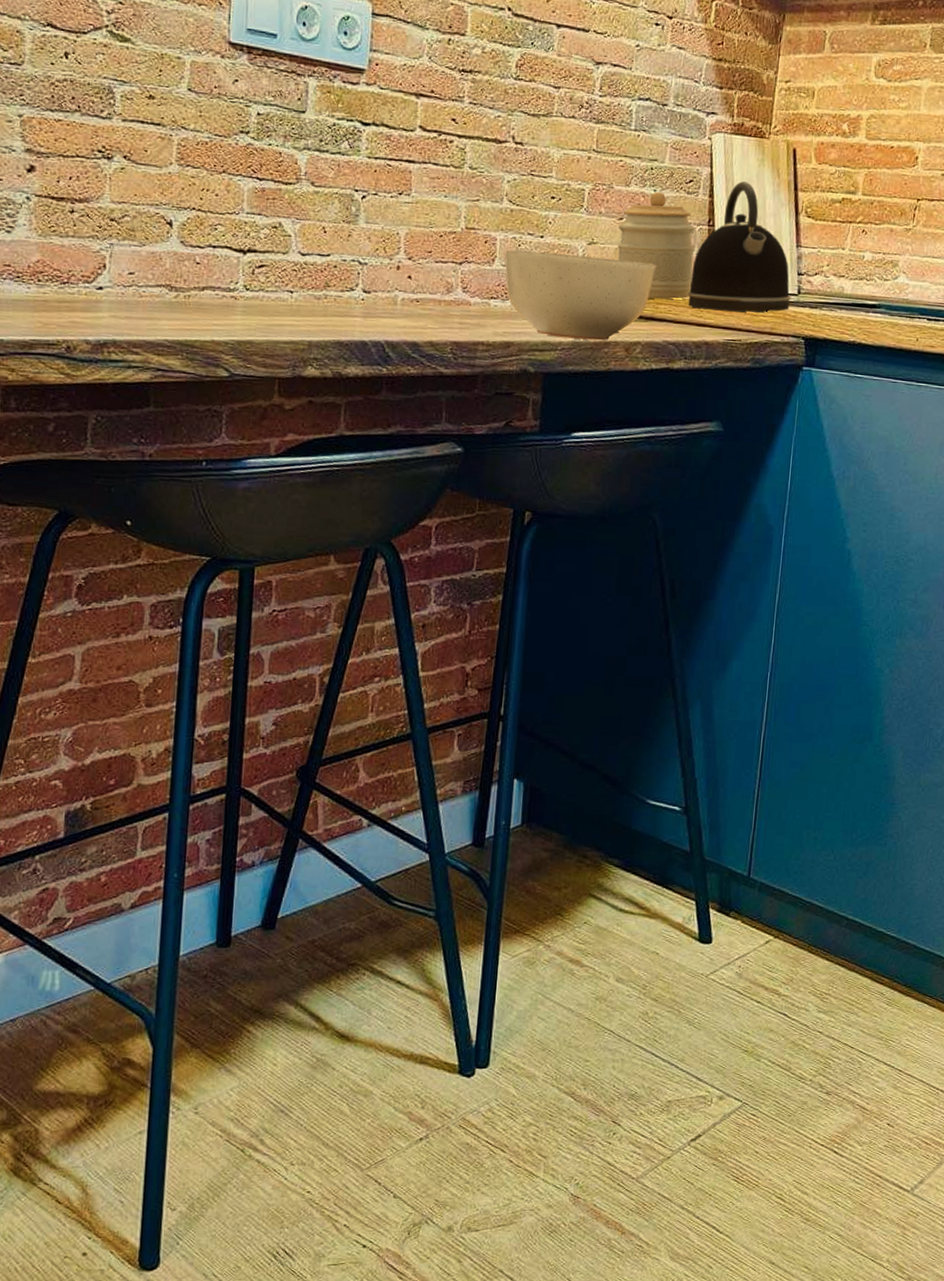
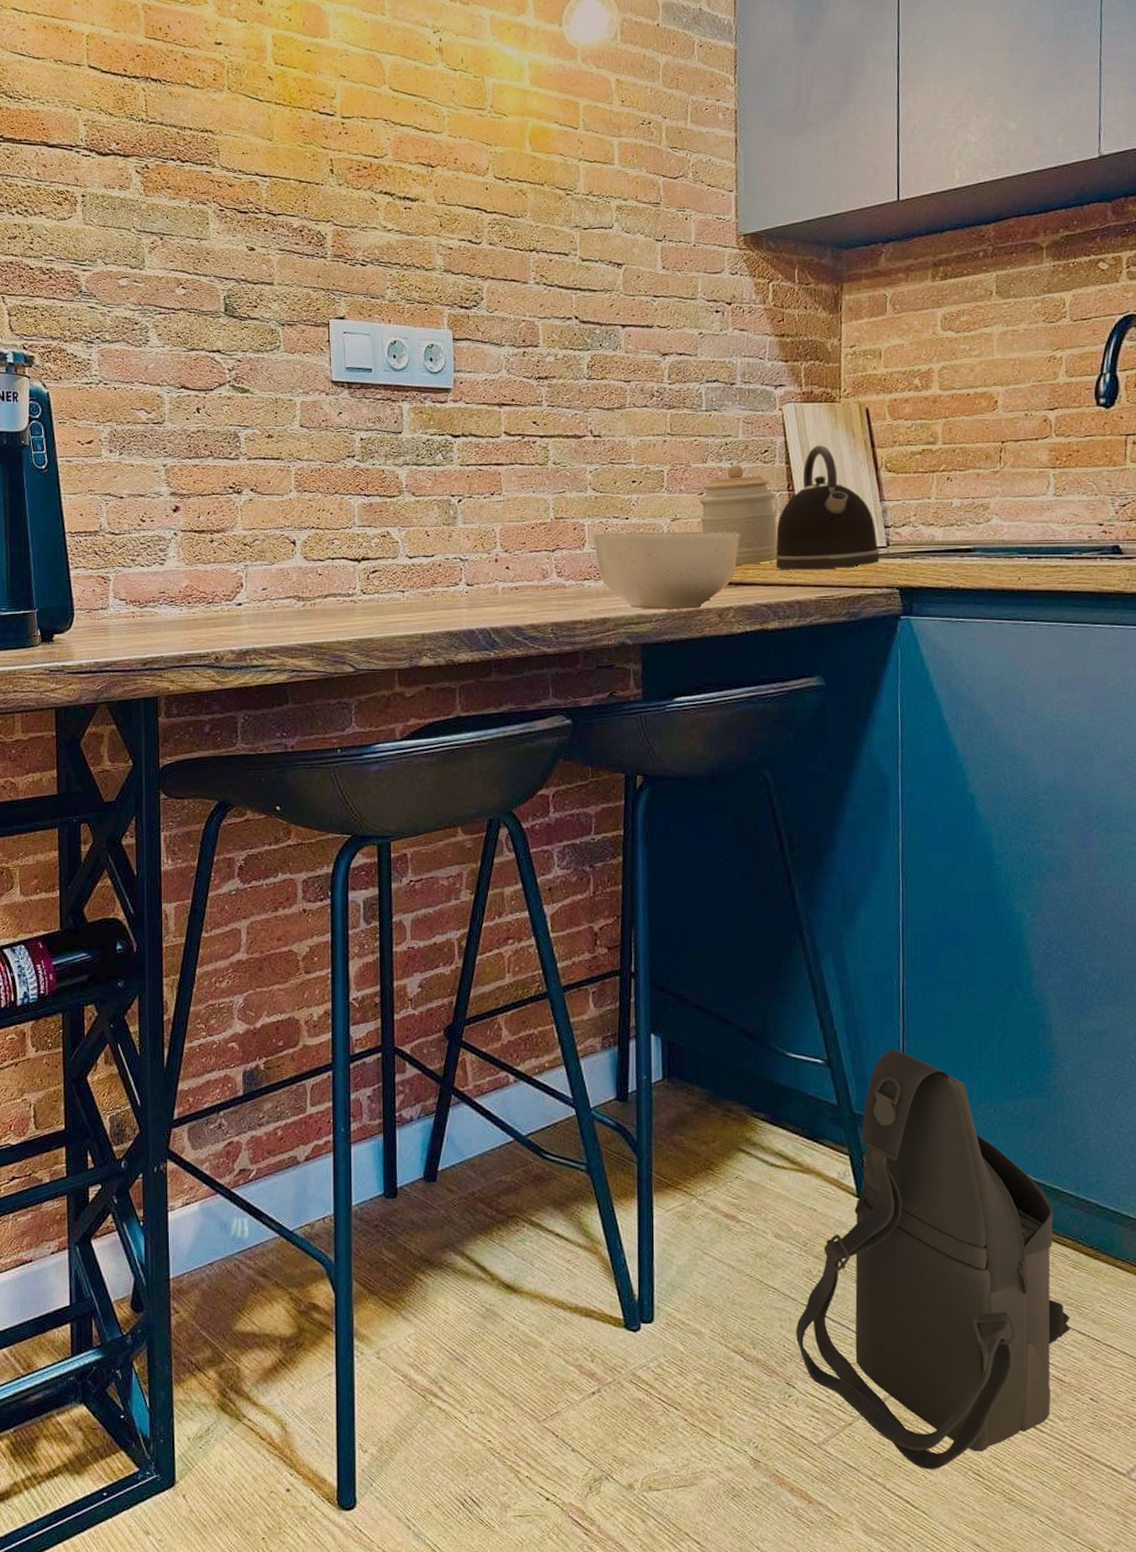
shoulder bag: none [626,796,879,1197] -> present [796,1048,1071,1470]

